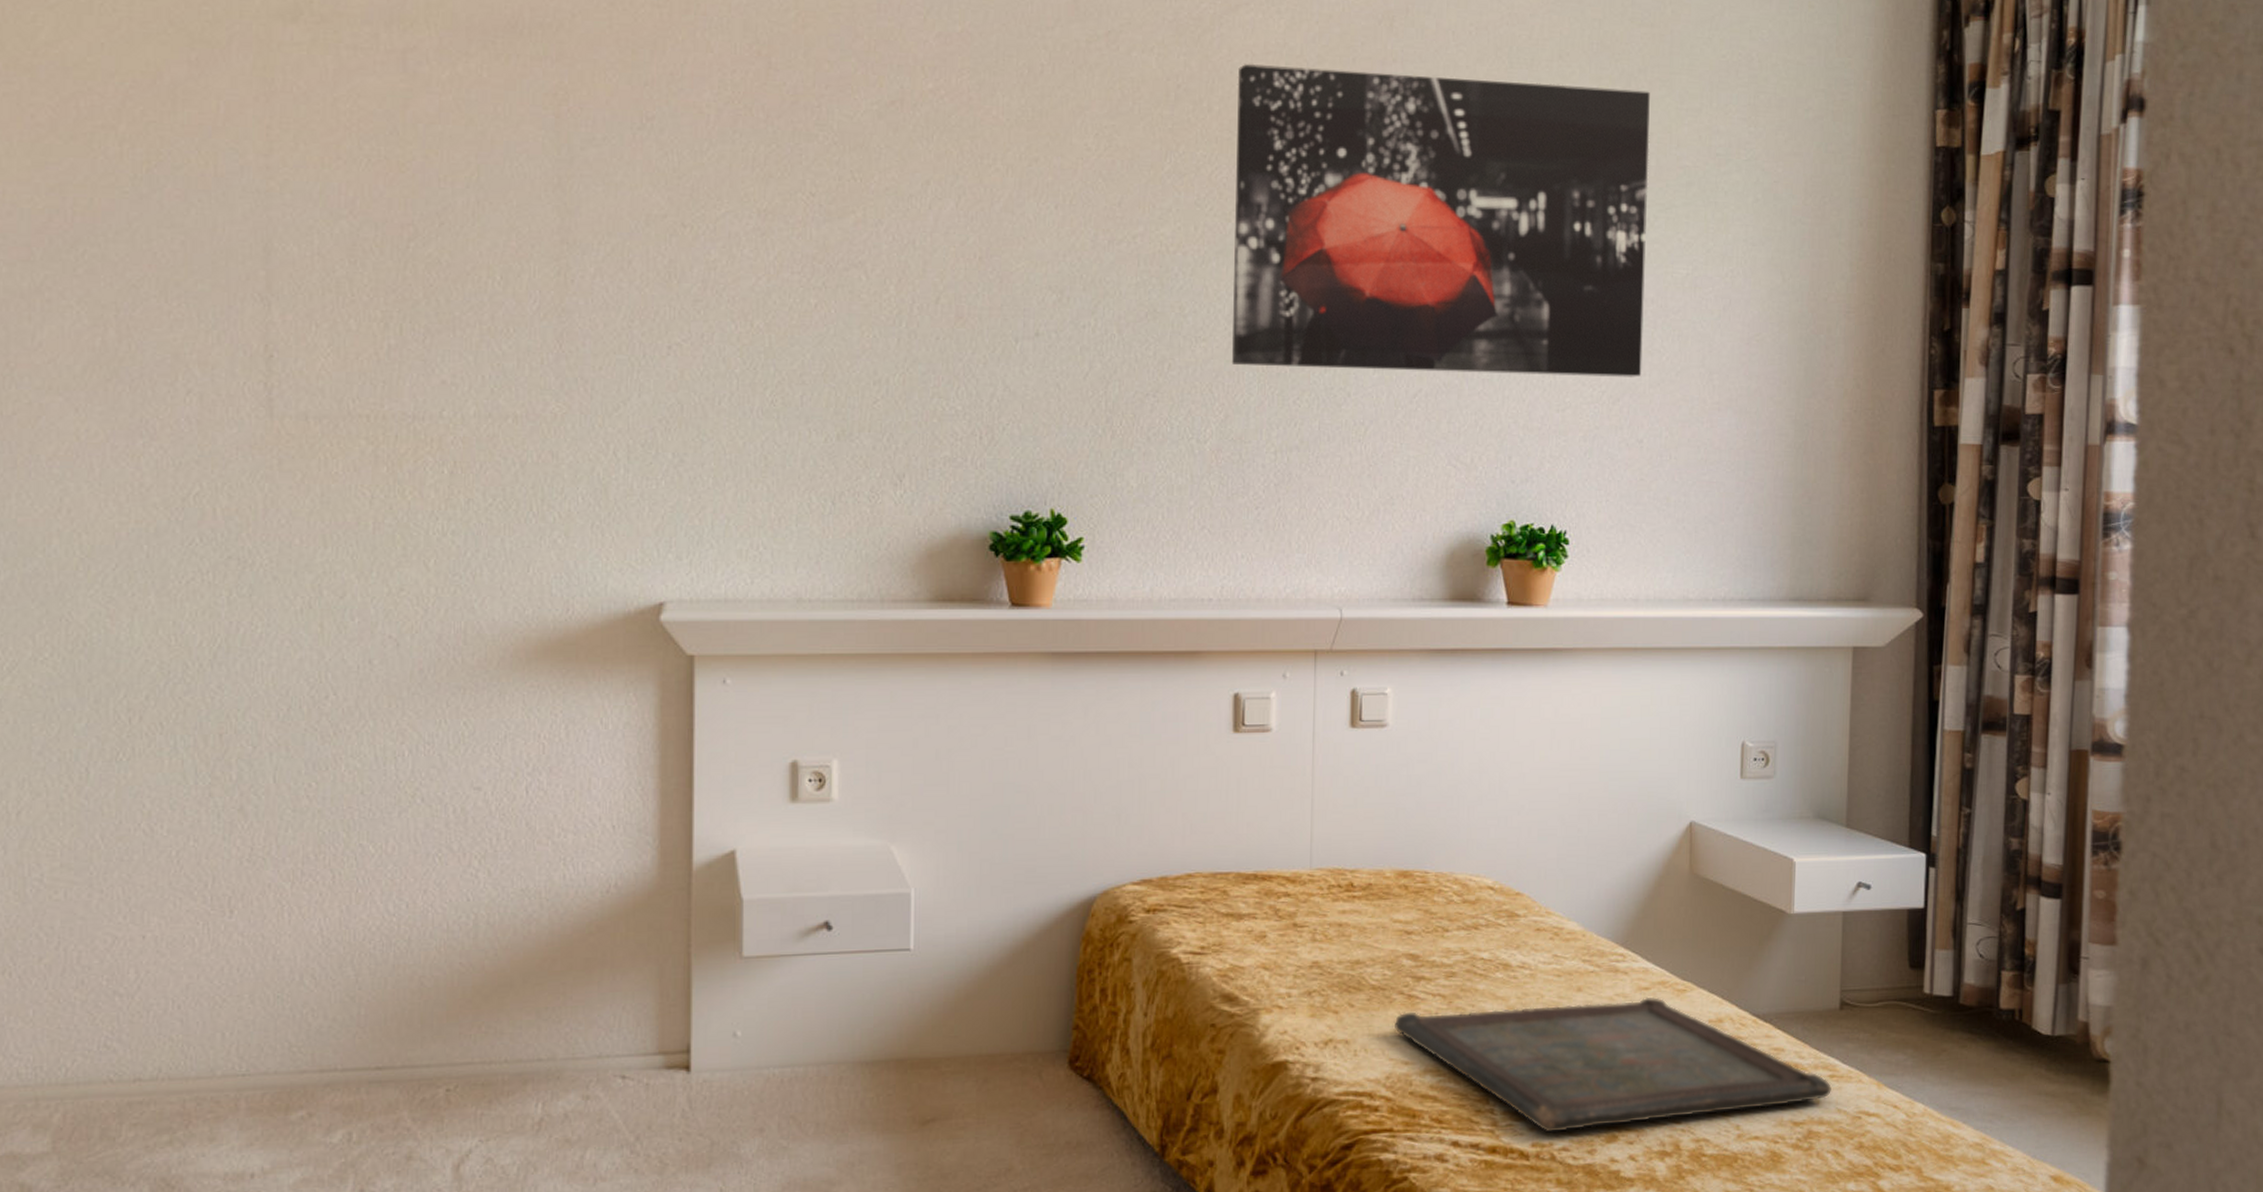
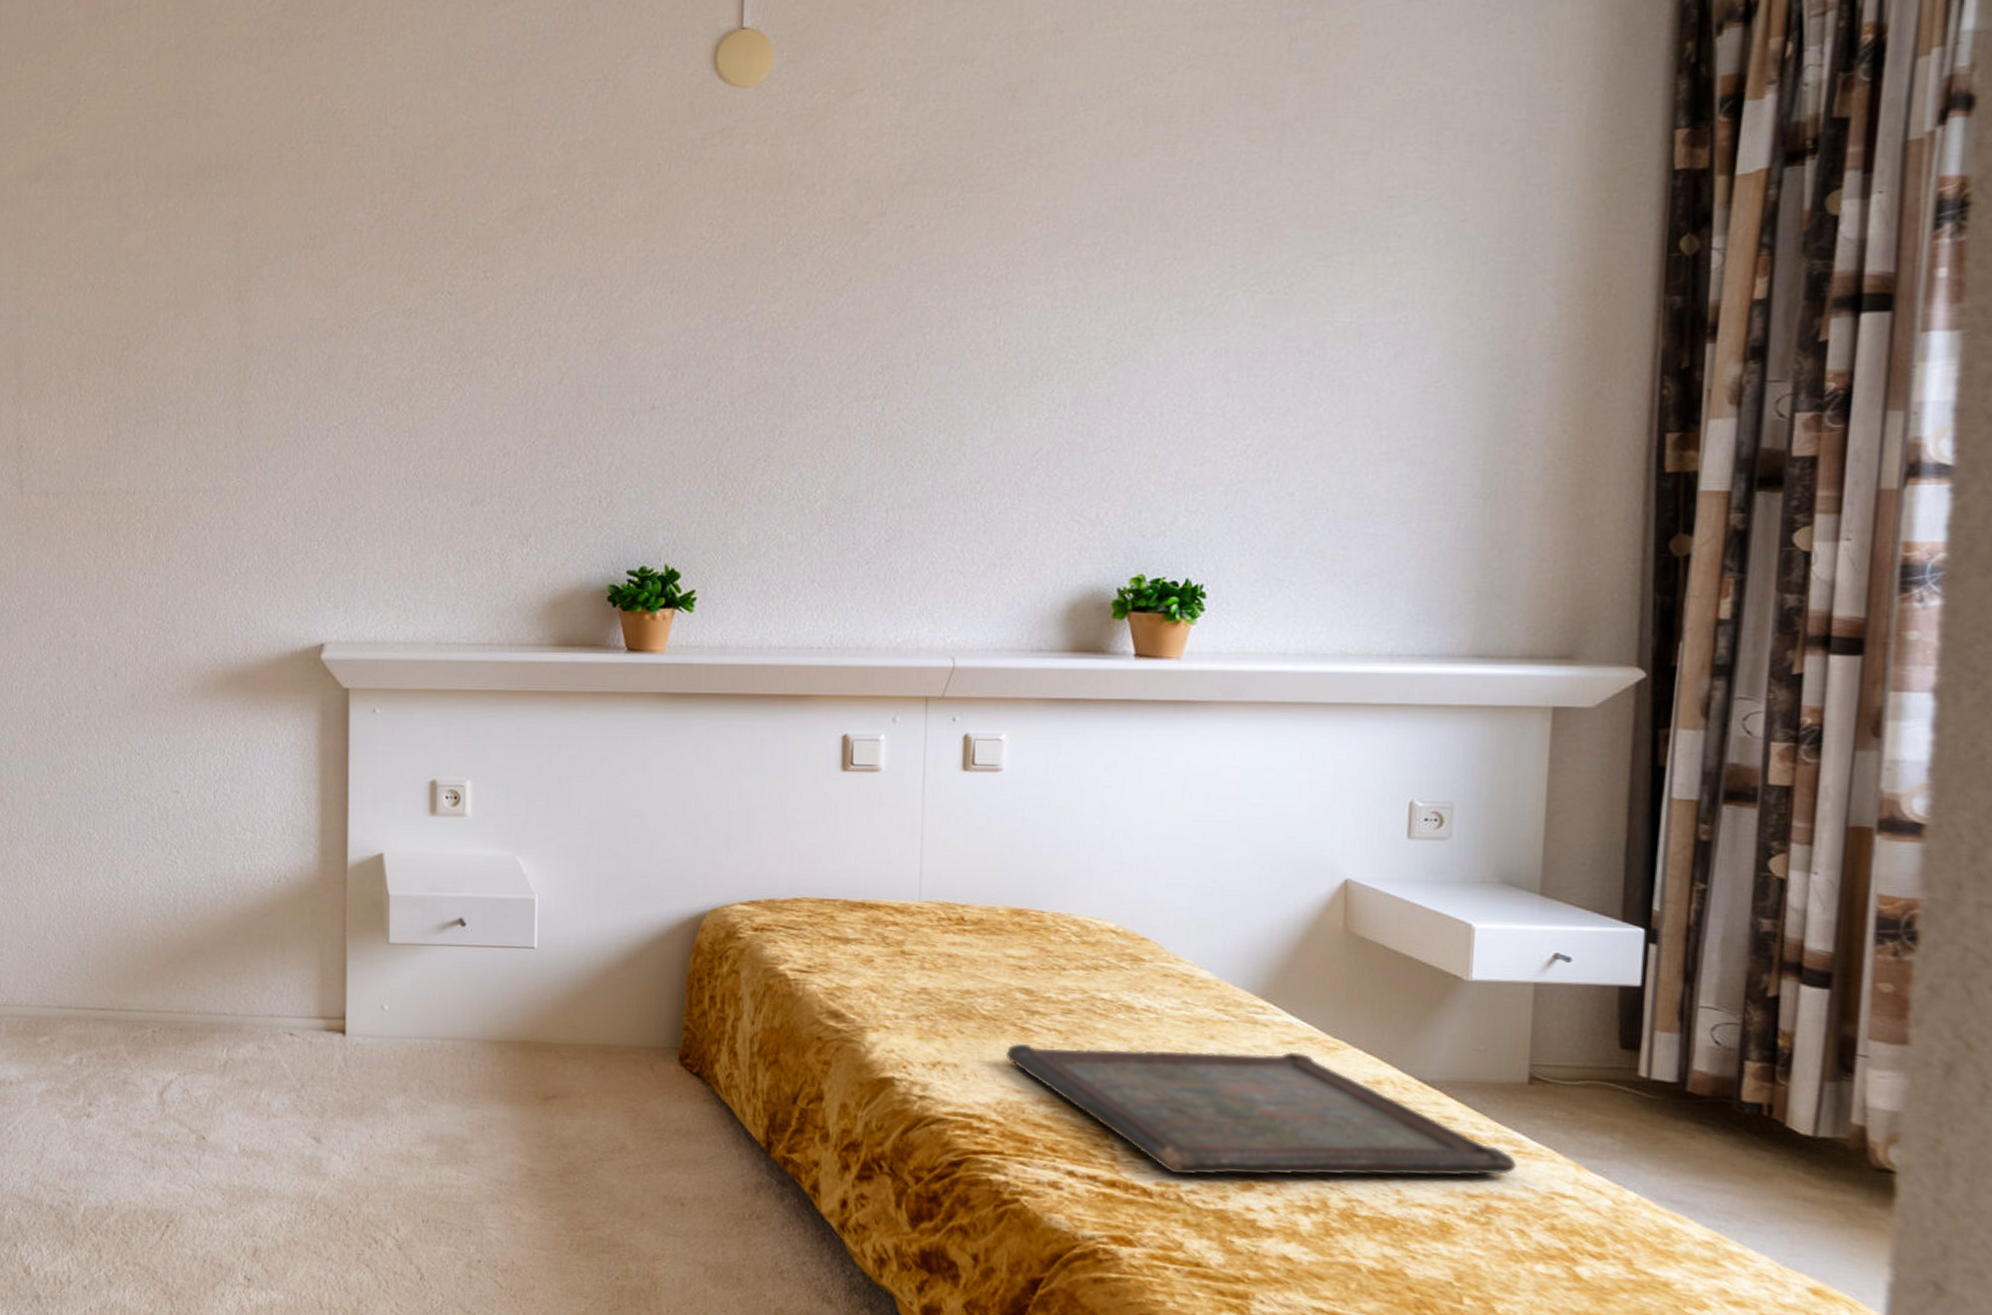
wall art: present [1231,63,1650,377] -> none [842,138,1308,431]

